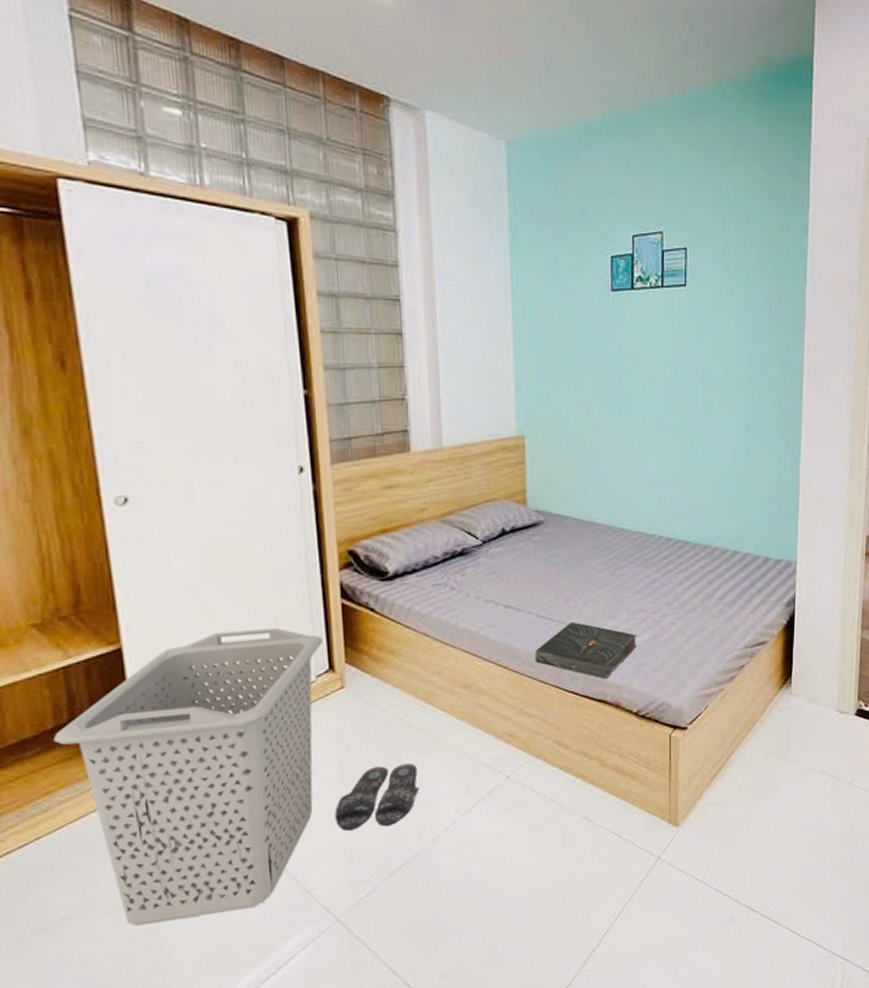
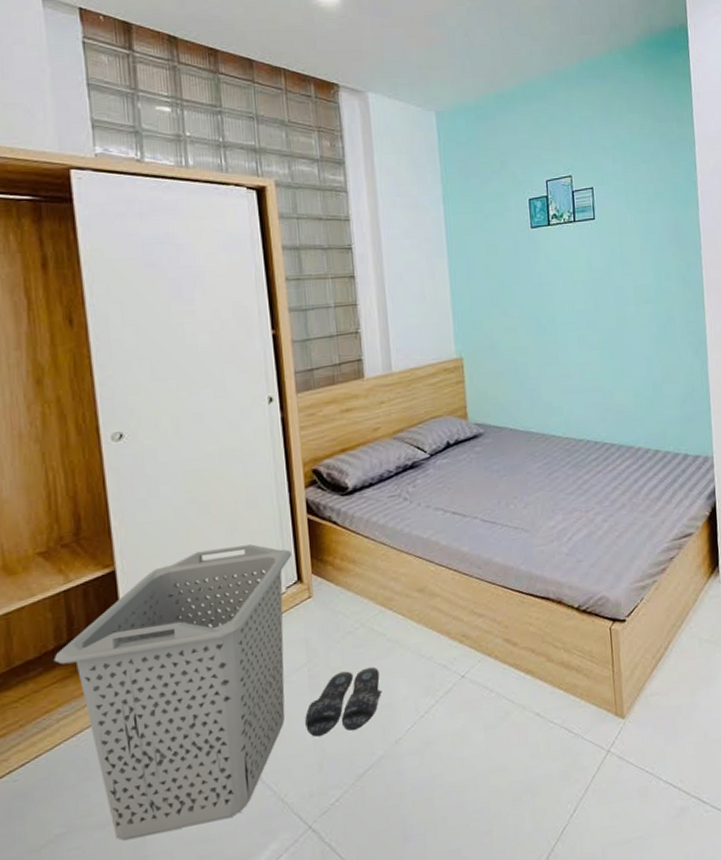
book: present [535,621,637,679] -> none [481,524,574,577]

